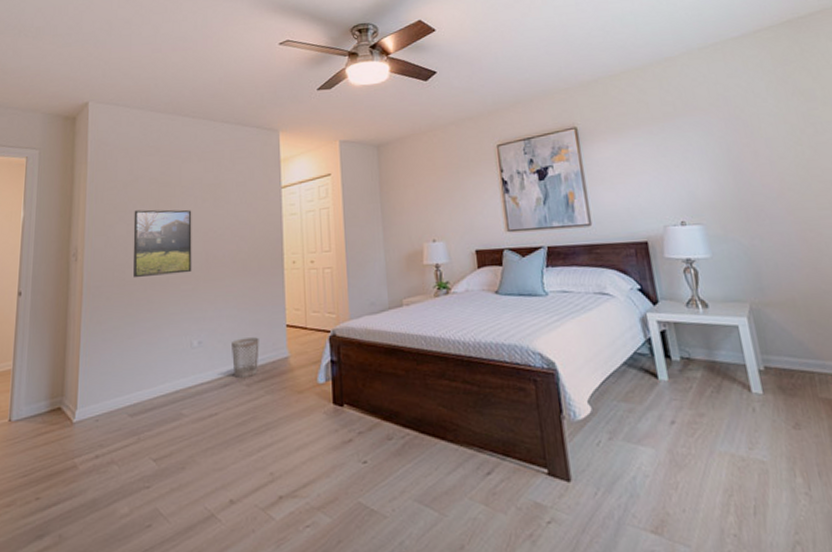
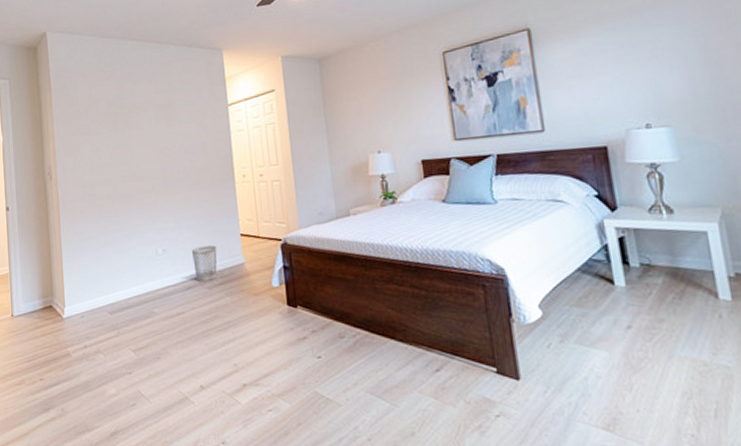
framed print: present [133,209,192,278] -> none [96,129,152,194]

